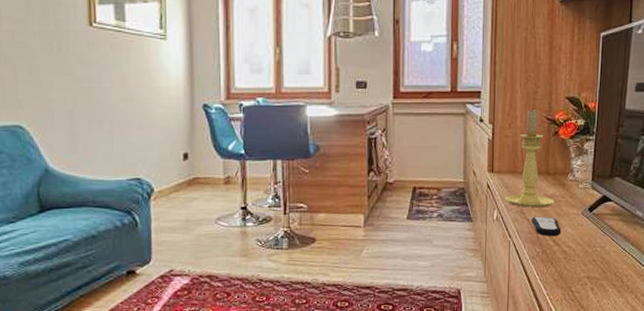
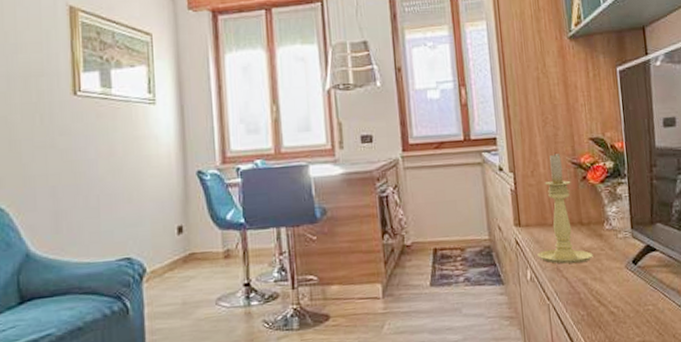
remote control: present [531,216,561,237] -> none [570,273,606,296]

